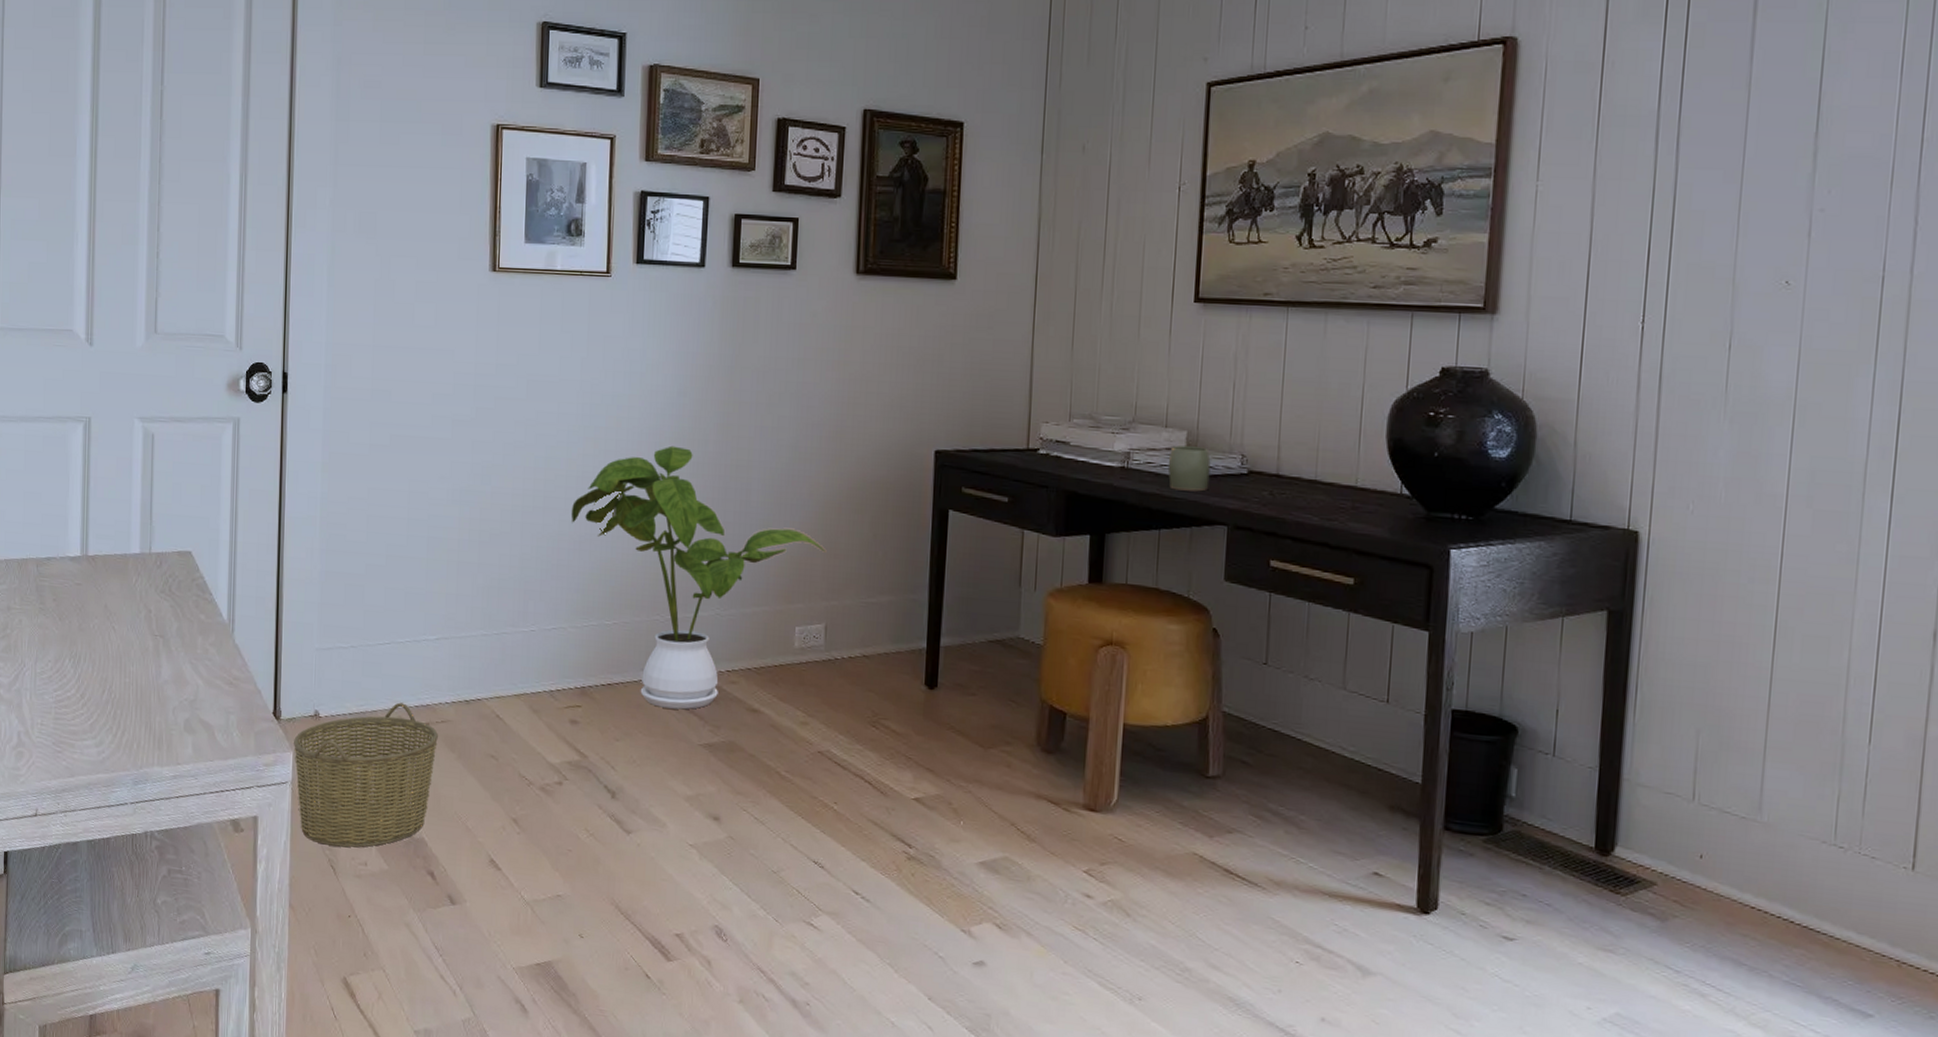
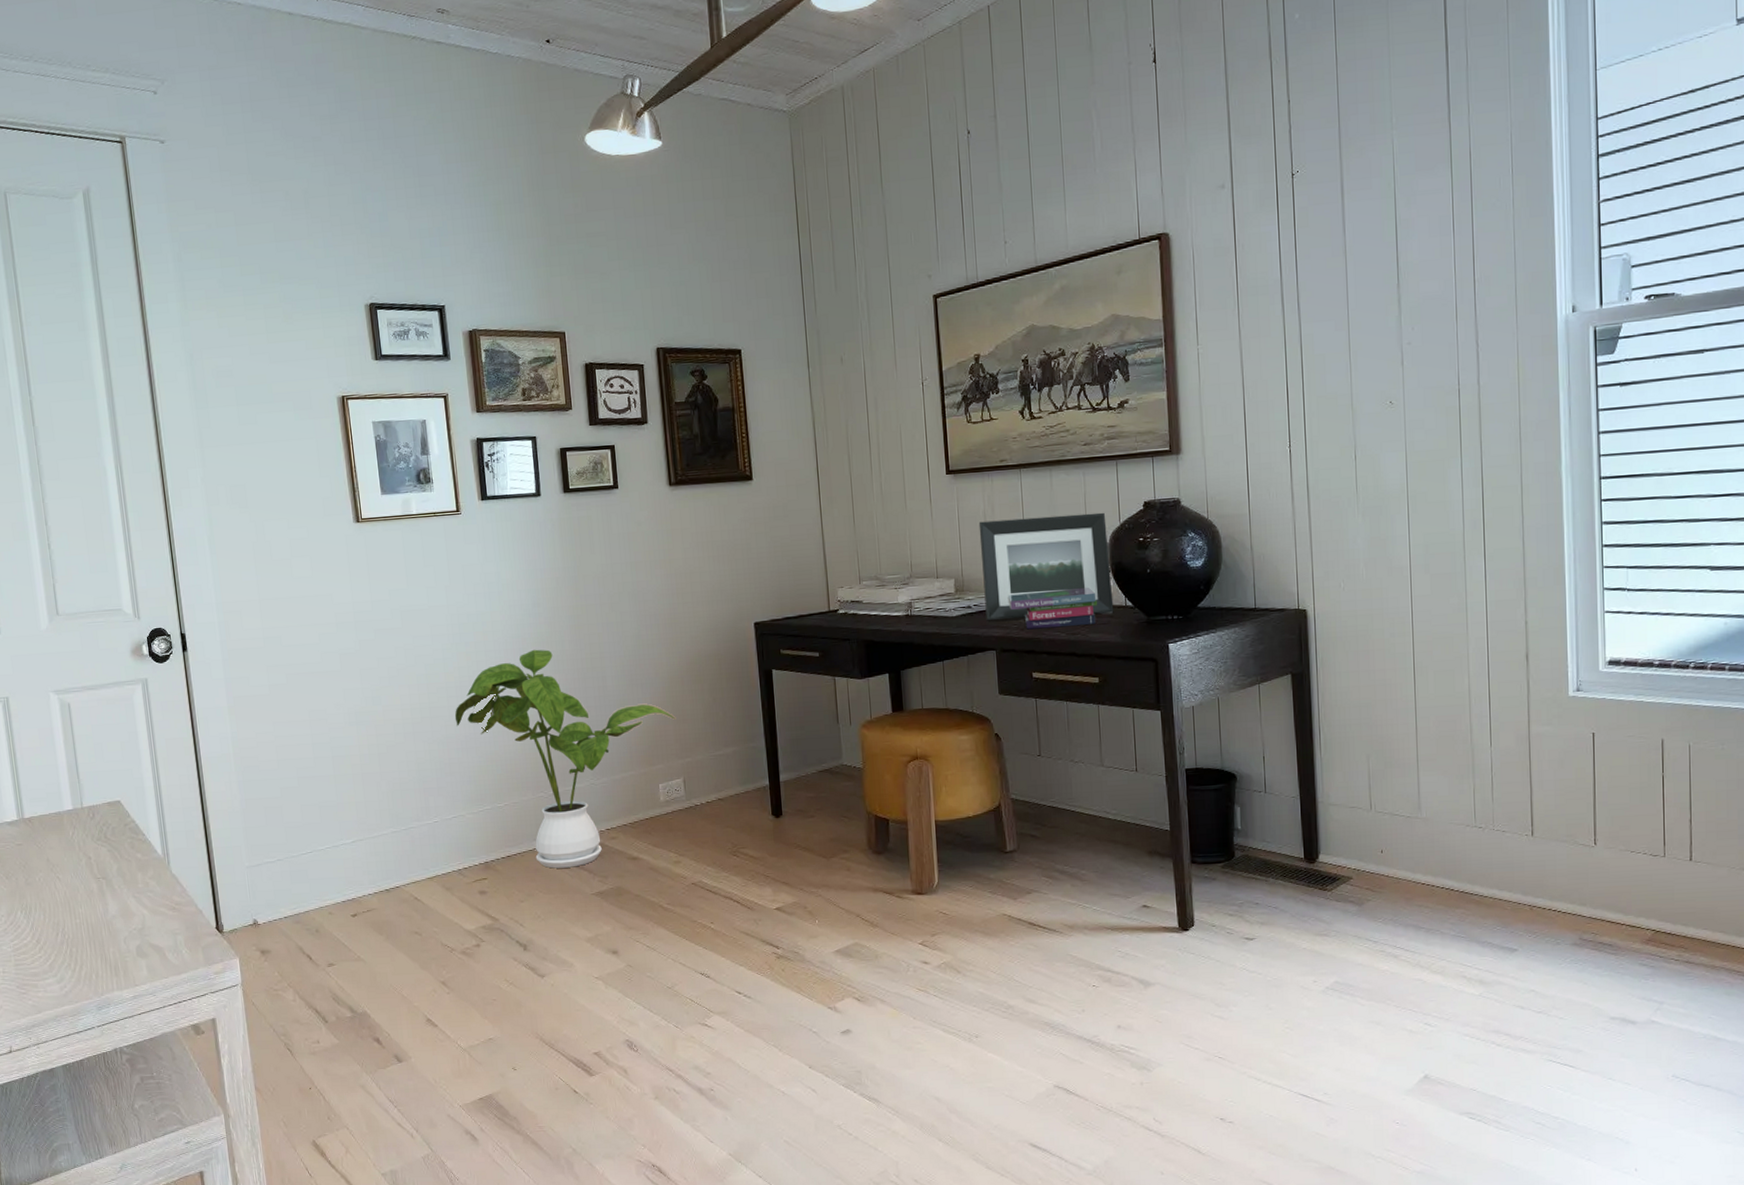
basket: present [293,702,438,848] -> none [237,900,367,1032]
mug: present [1168,445,1211,492] -> none [942,590,977,628]
picture frame: none [1220,365,1390,501] -> present [978,512,1114,621]
books: none [1250,460,1364,511] -> present [1007,587,1097,630]

